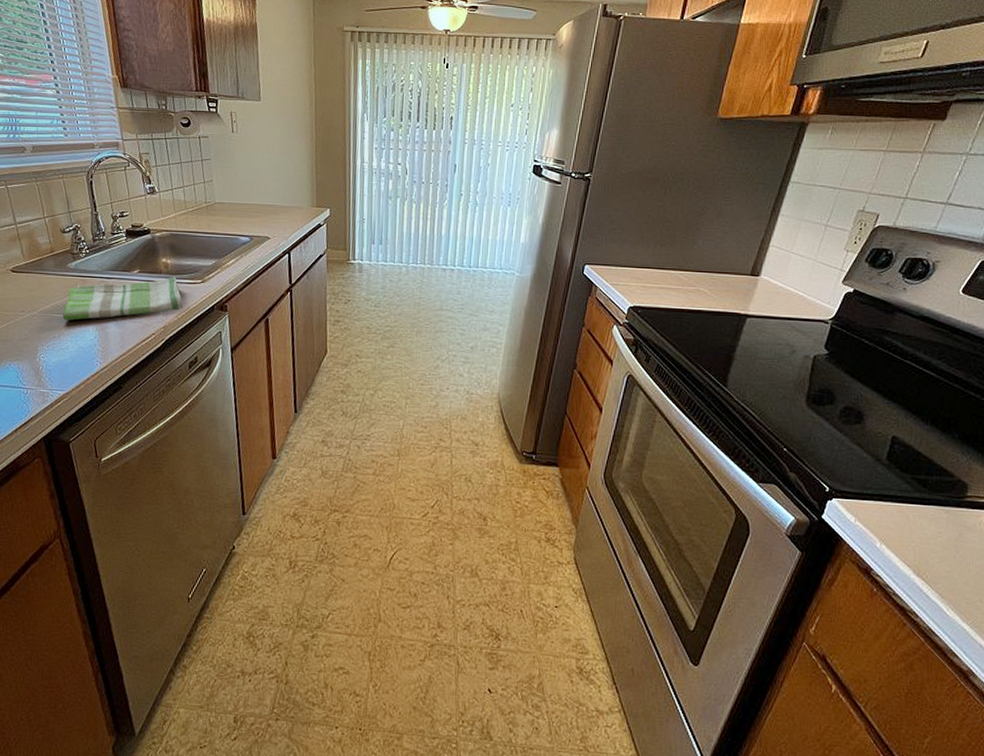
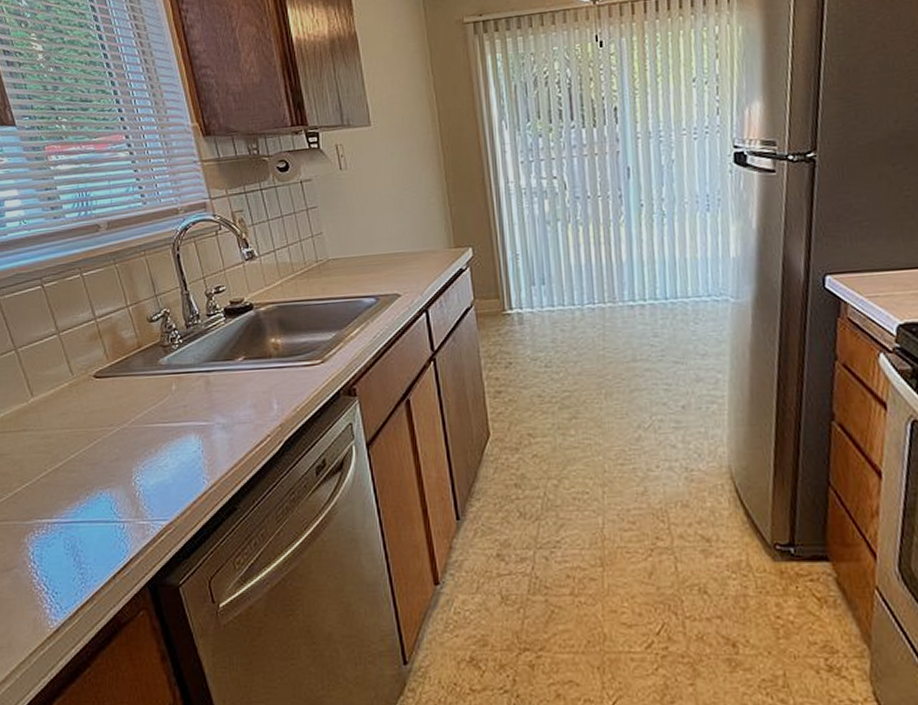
dish towel: present [62,277,184,320] -> none [158,359,302,430]

